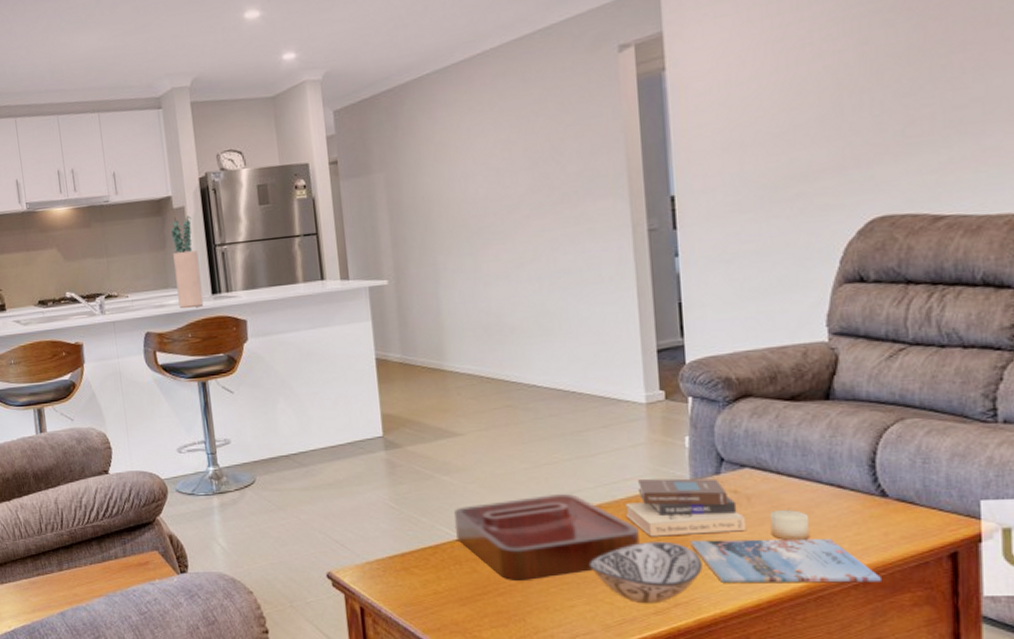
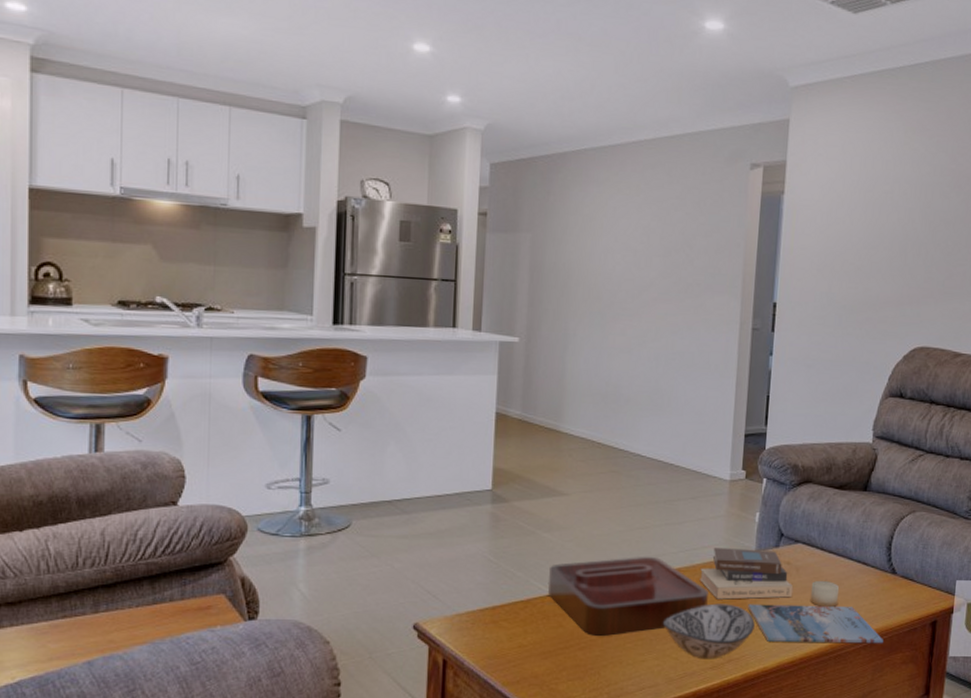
vase: present [171,215,204,309] -> none [293,236,324,336]

